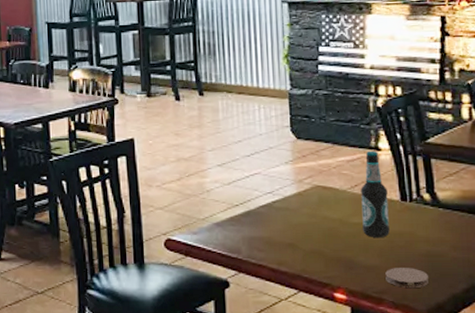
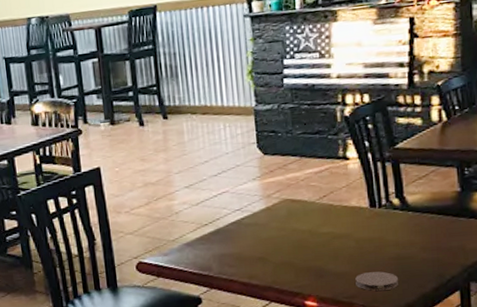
bottle: present [361,150,390,237] -> none [329,160,359,245]

